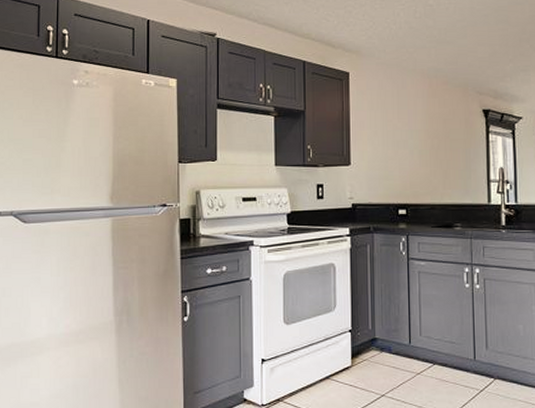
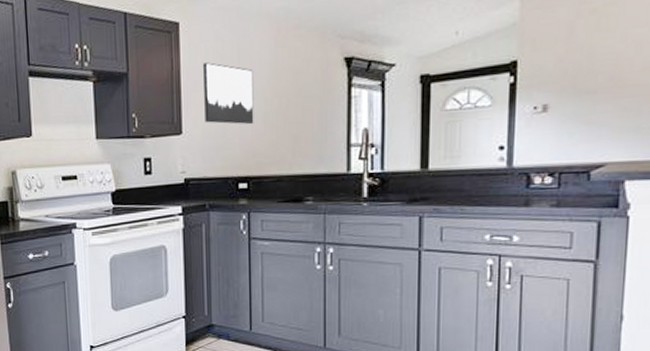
wall art: none [369,106,411,160] -> present [203,62,254,125]

